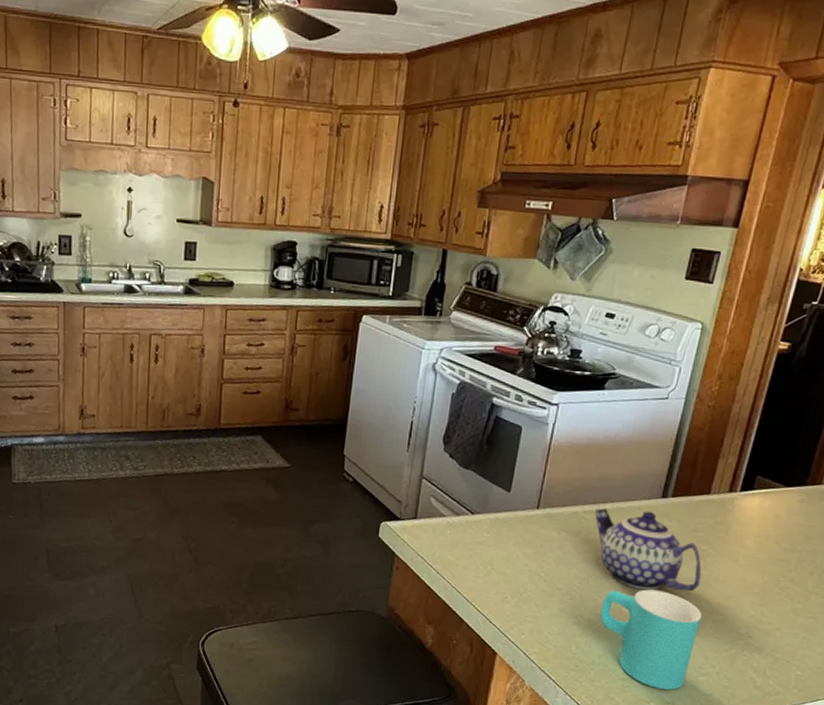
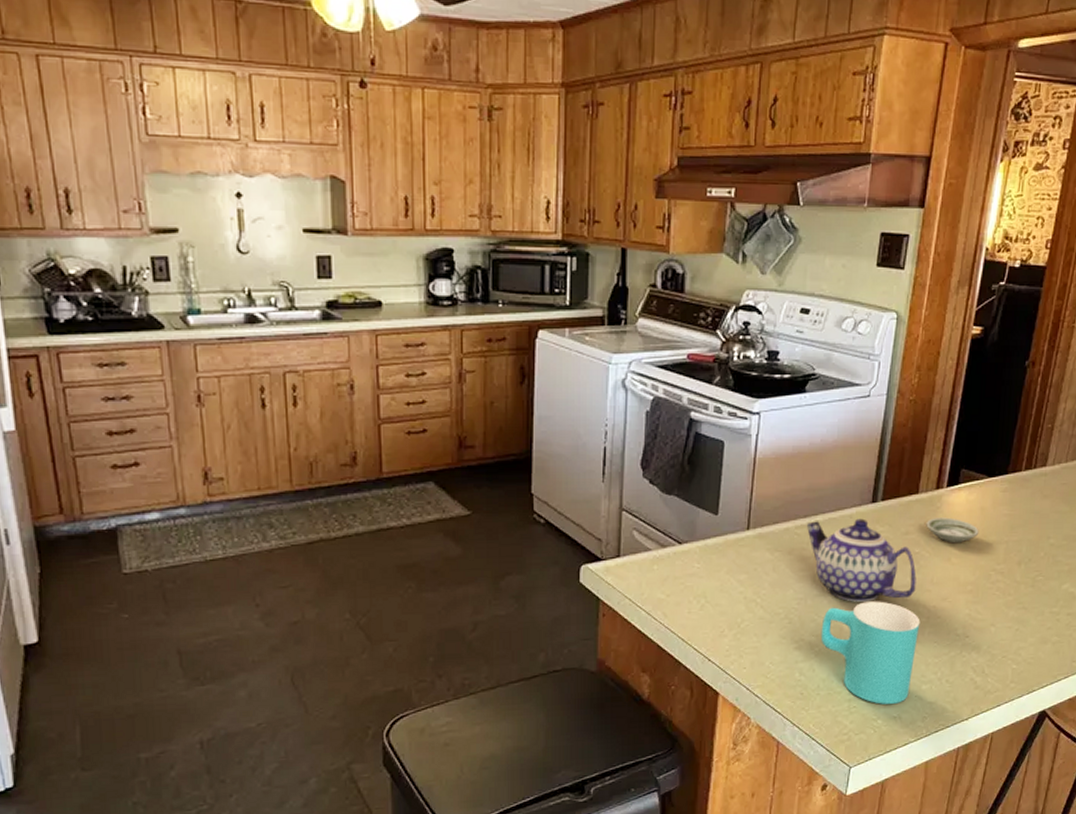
saucer: none [715,519,771,547] -> present [926,517,979,543]

